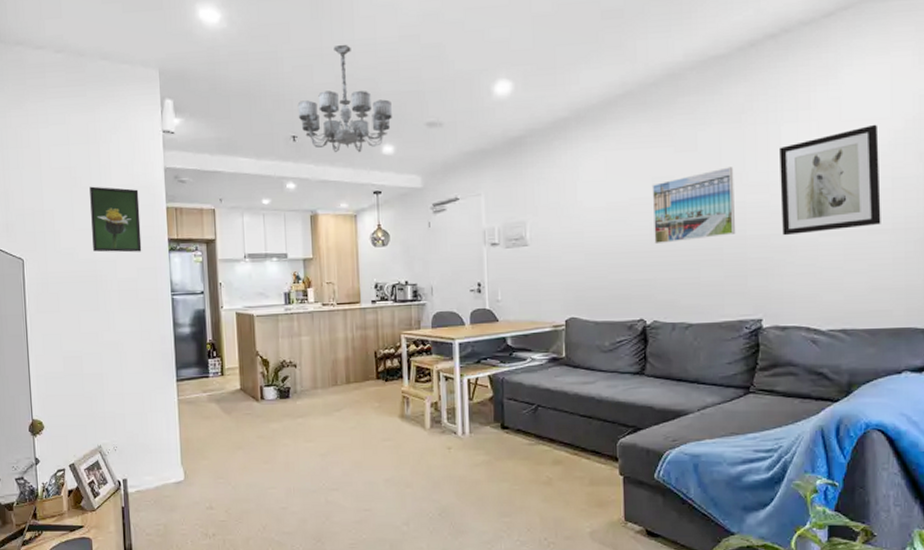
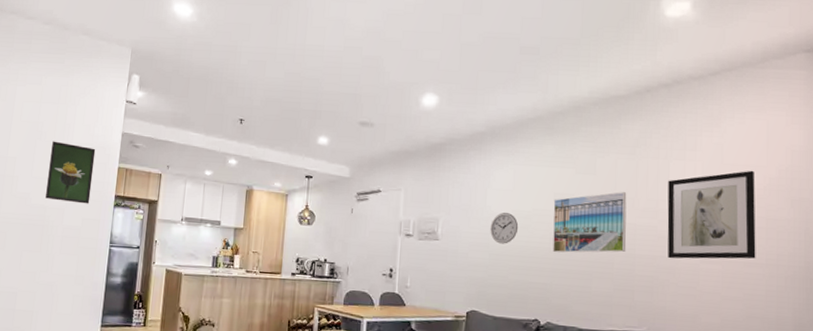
chandelier: present [297,44,392,153] -> none [247,47,331,141]
wall clock: none [583,206,615,242] -> present [490,213,519,244]

